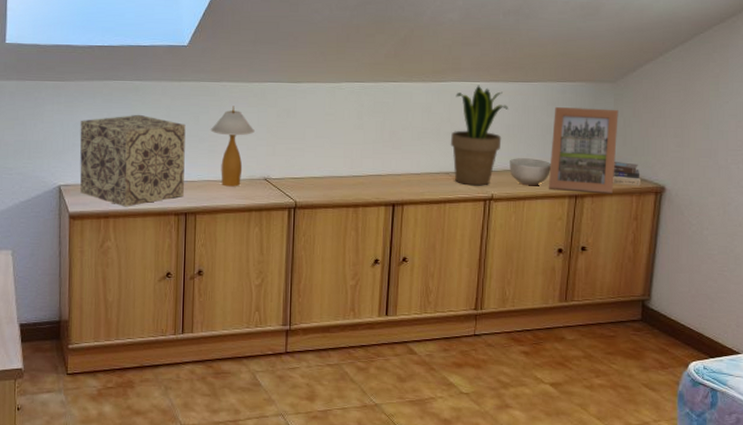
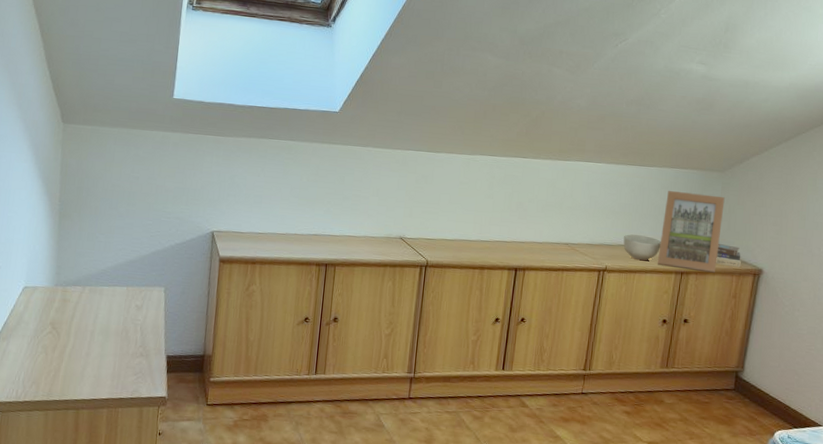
decorative box: present [80,114,186,207] -> none [231,171,332,255]
table lamp: present [210,106,255,187] -> none [354,169,394,243]
potted plant: present [450,85,508,186] -> none [571,166,626,258]

